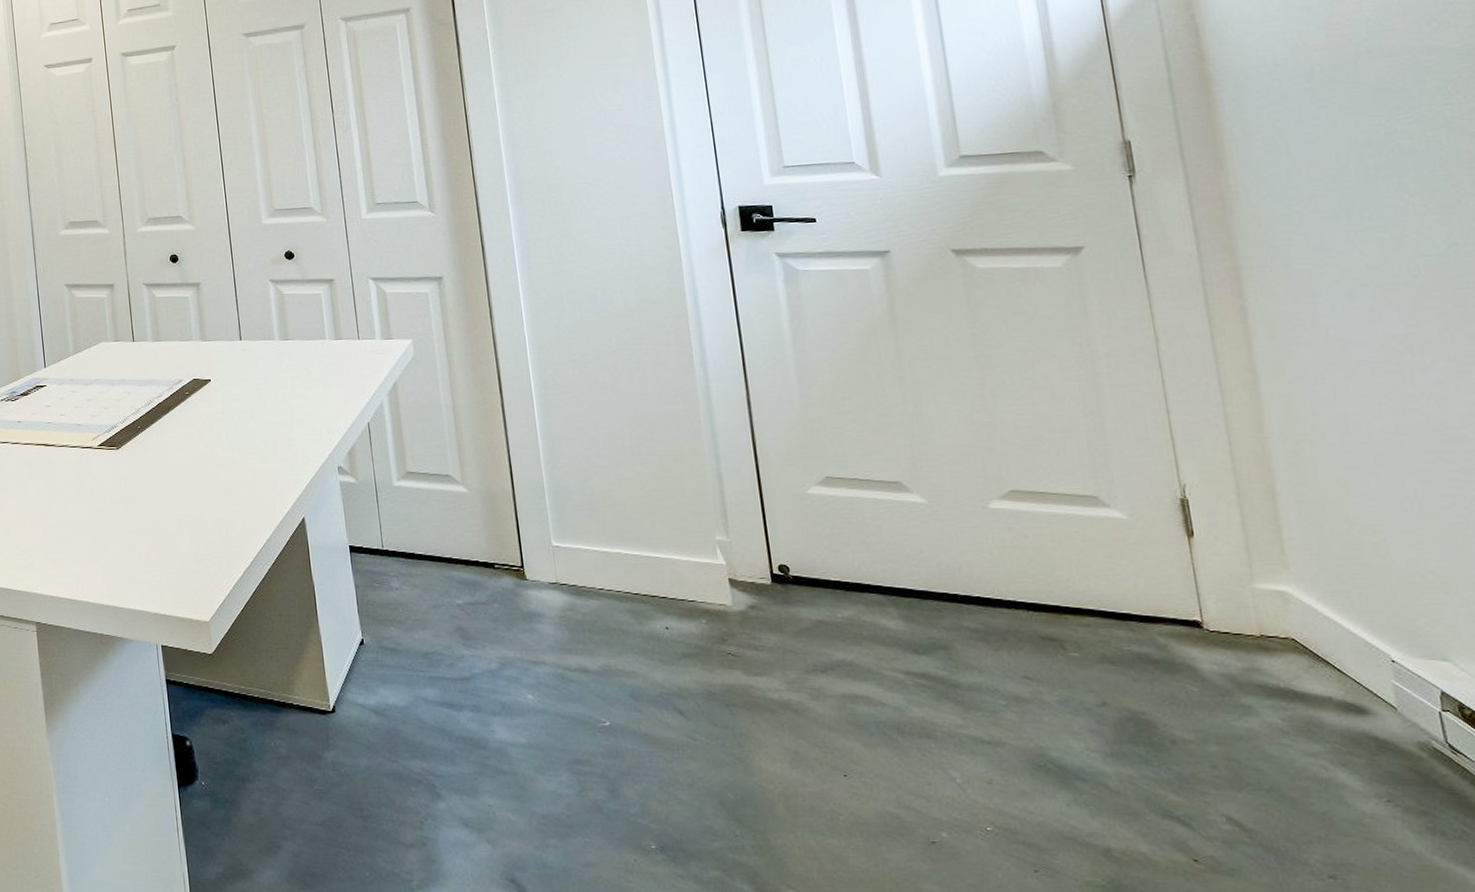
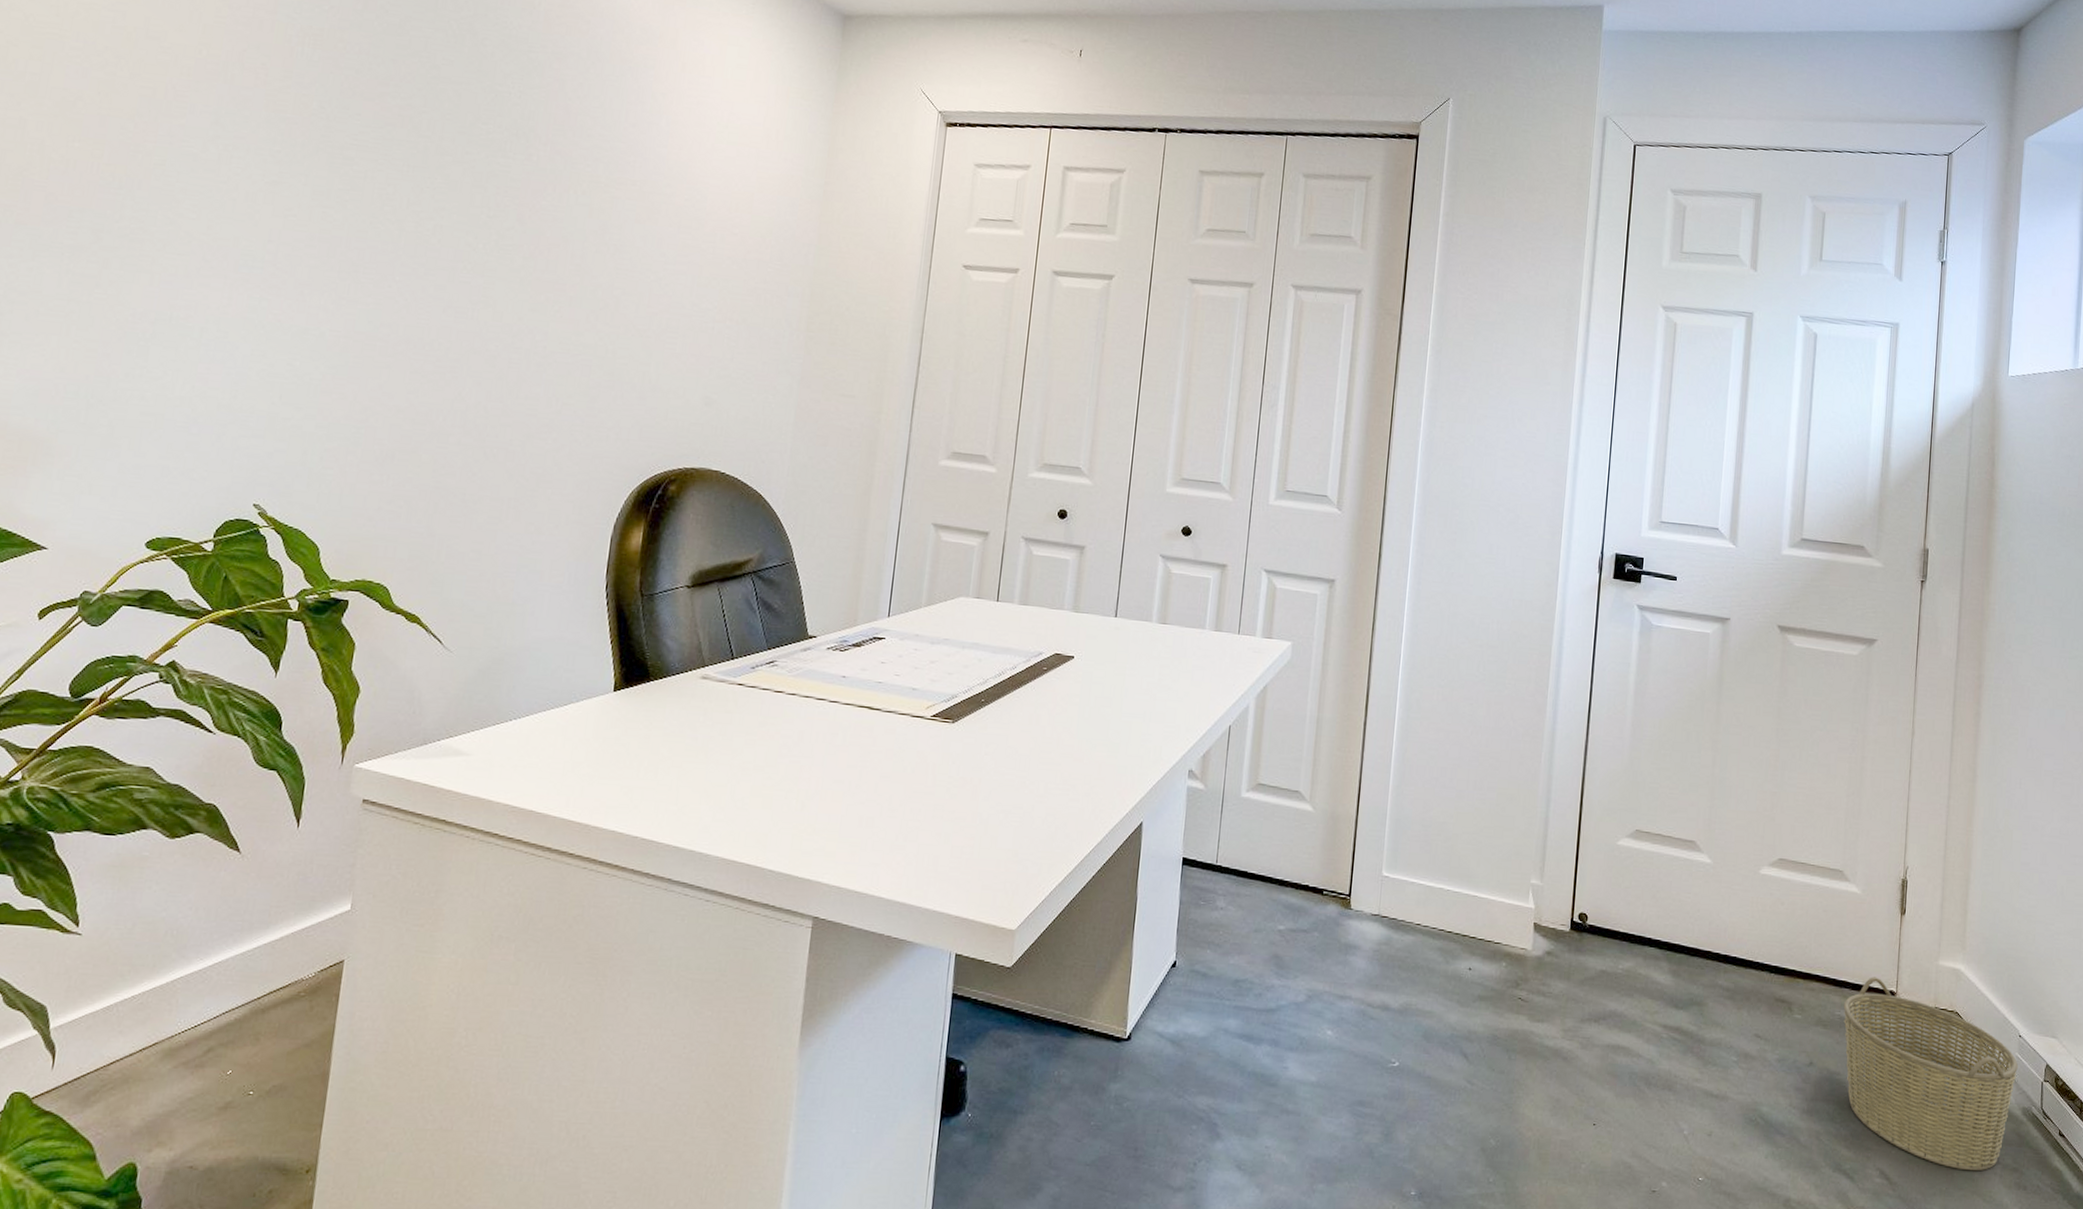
basket: none [1132,606,1399,816] -> present [1843,977,2018,1171]

